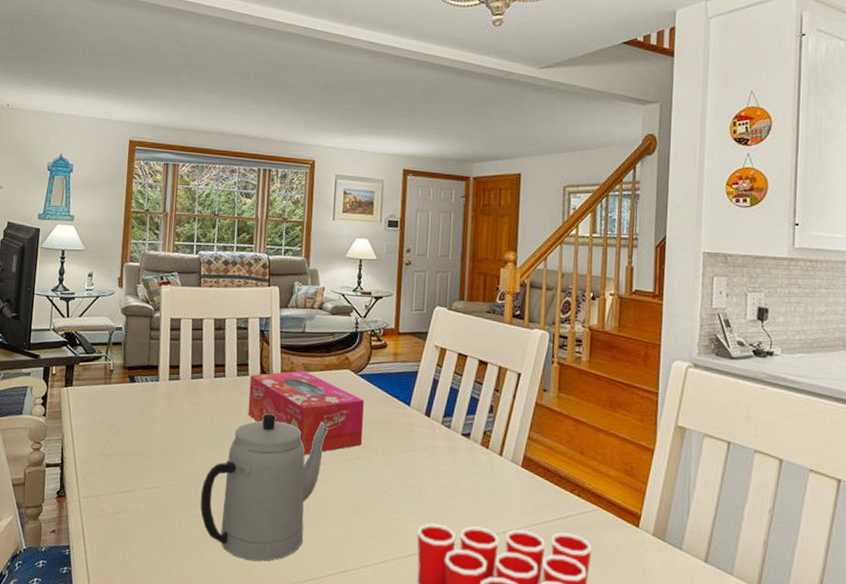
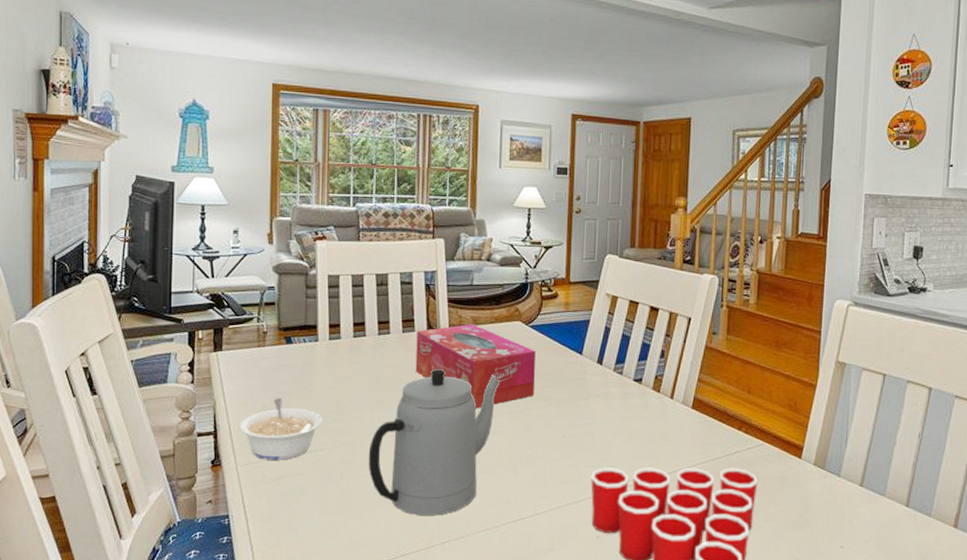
legume: none [84,433,160,495] -> present [239,397,322,460]

